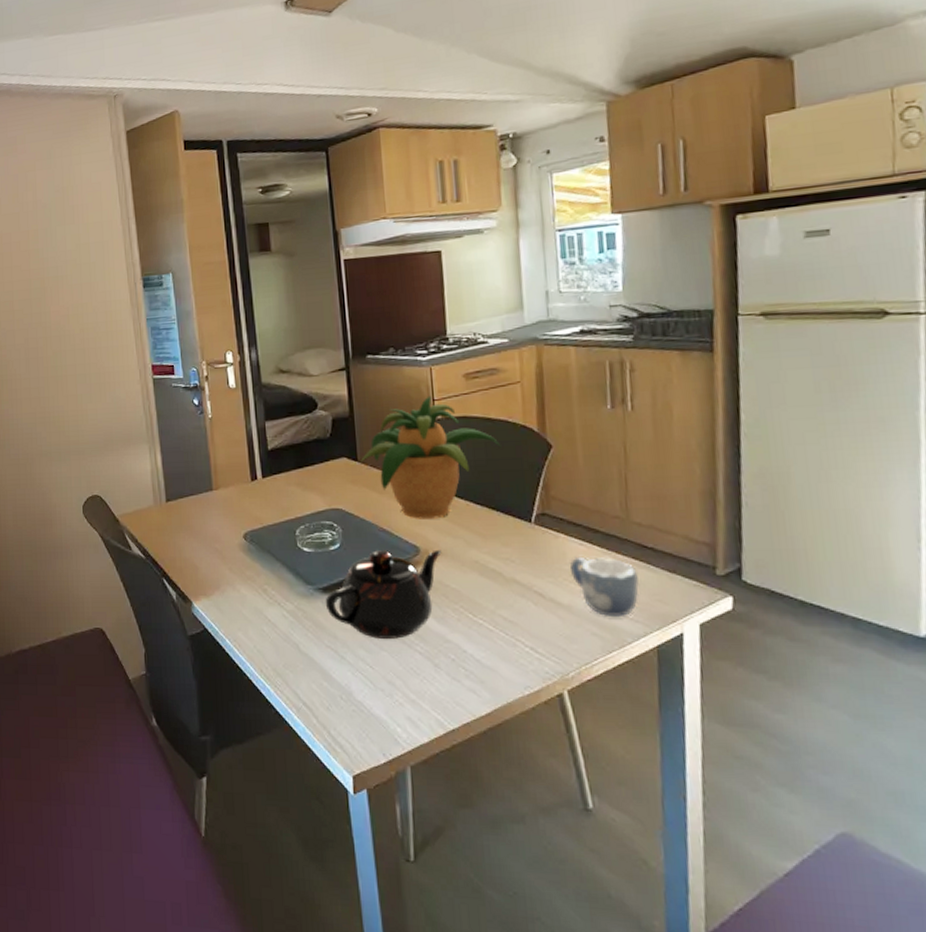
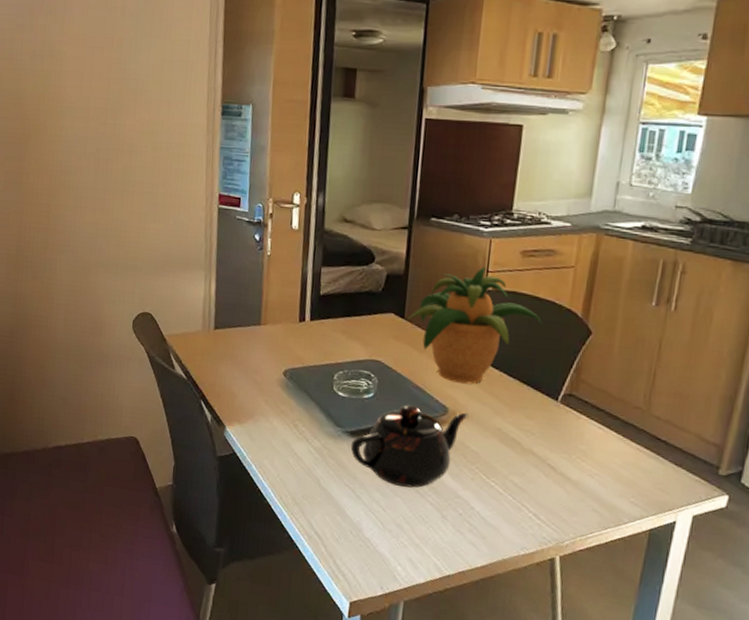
mug: present [569,556,640,618] -> none [584,438,647,499]

